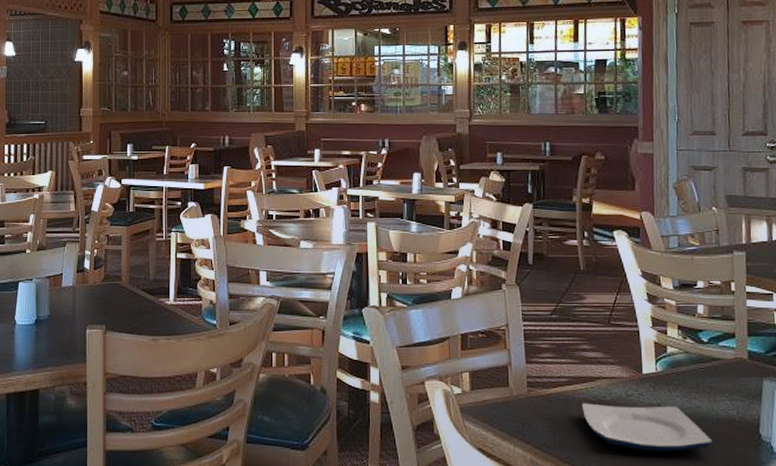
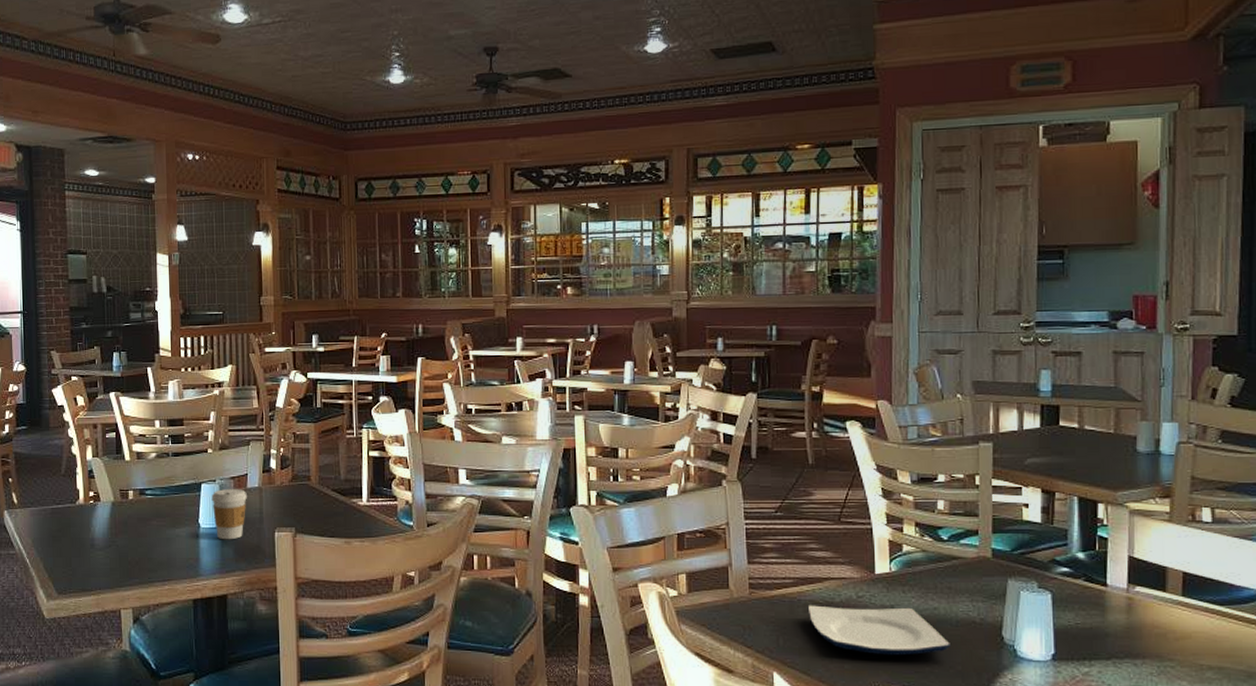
coffee cup: none [28,288,61,337] -> present [211,489,247,540]

